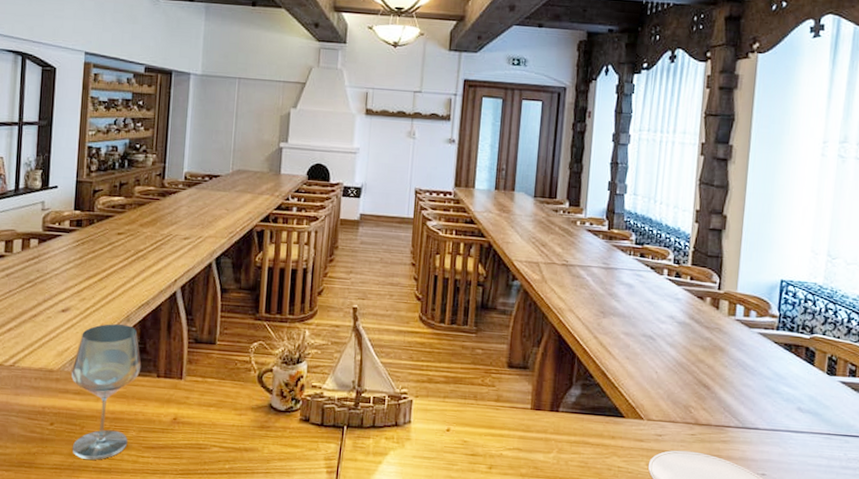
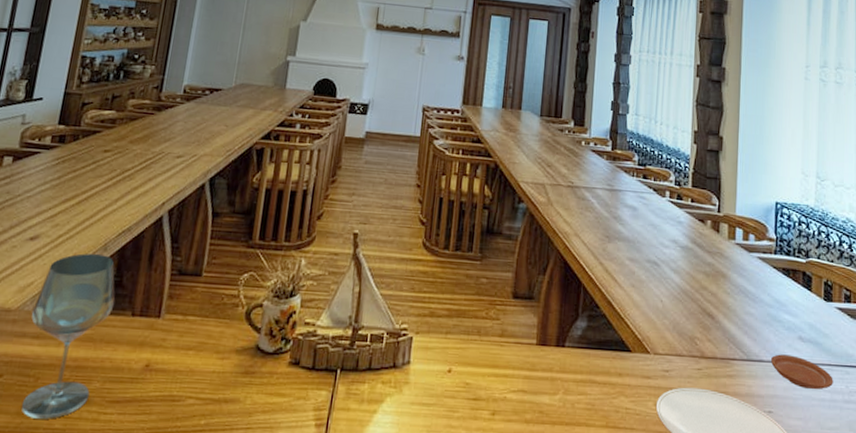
plate: none [766,423,832,456] -> present [770,354,833,390]

